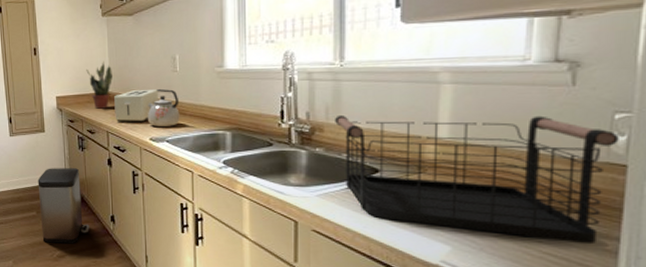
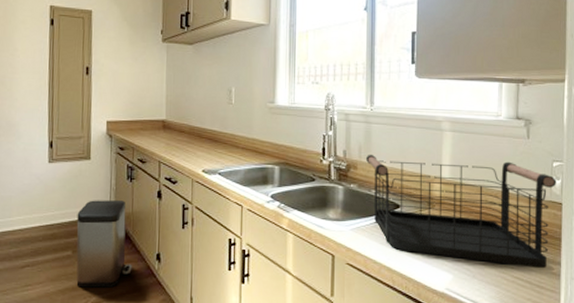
potted plant: present [86,60,112,109] -> none [142,87,169,137]
toaster: present [114,90,159,123] -> none [168,120,214,154]
kettle: present [147,88,180,126] -> none [201,119,233,159]

